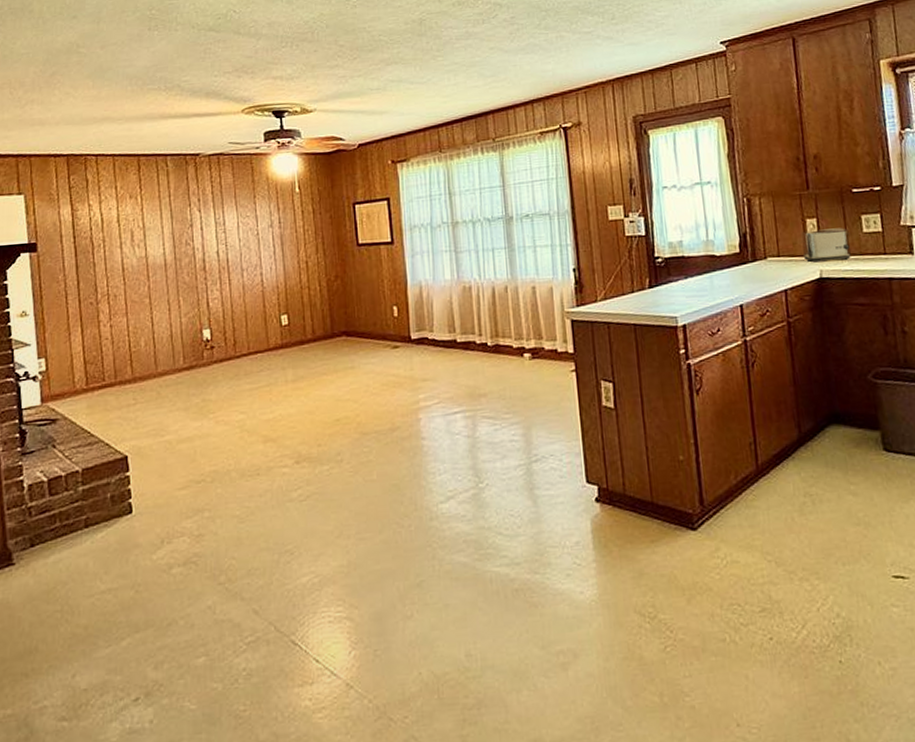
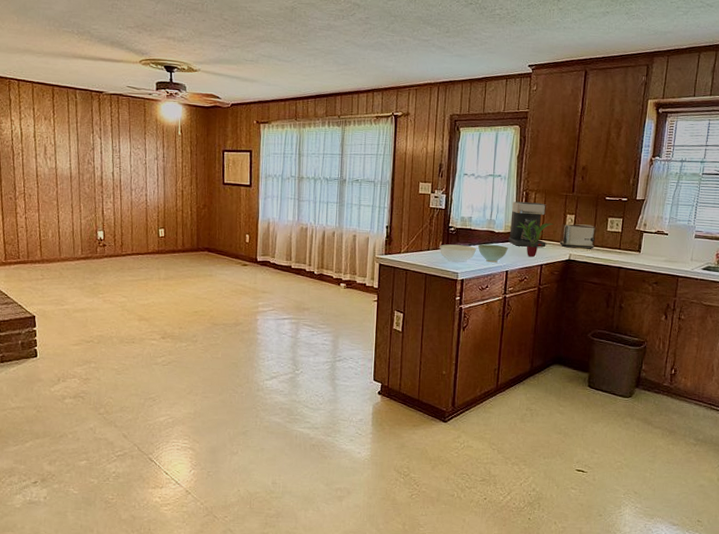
bowl: none [646,278,696,304] -> present [439,244,476,263]
bowl: none [696,271,738,298] -> present [477,244,508,263]
coffee maker: none [732,209,787,270] -> present [508,201,546,248]
potted plant: none [742,231,791,283] -> present [515,219,554,258]

